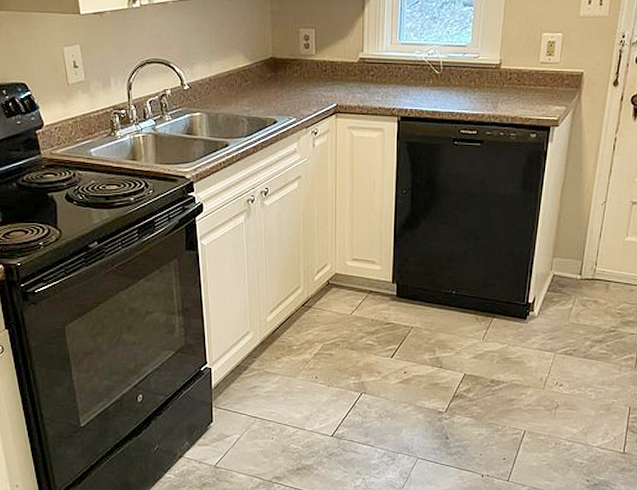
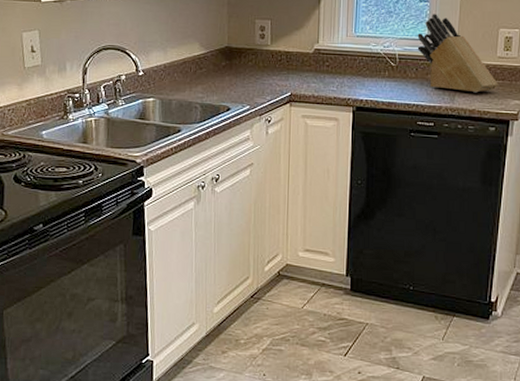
knife block: none [461,19,540,100] -> present [417,14,498,93]

